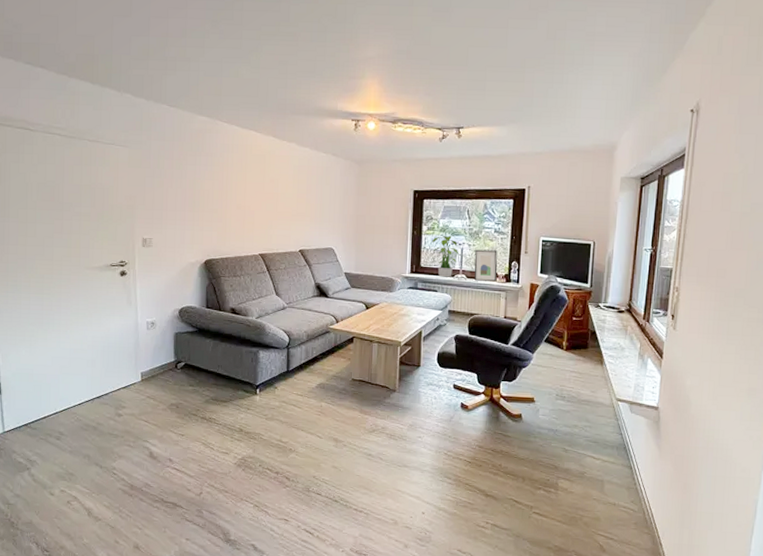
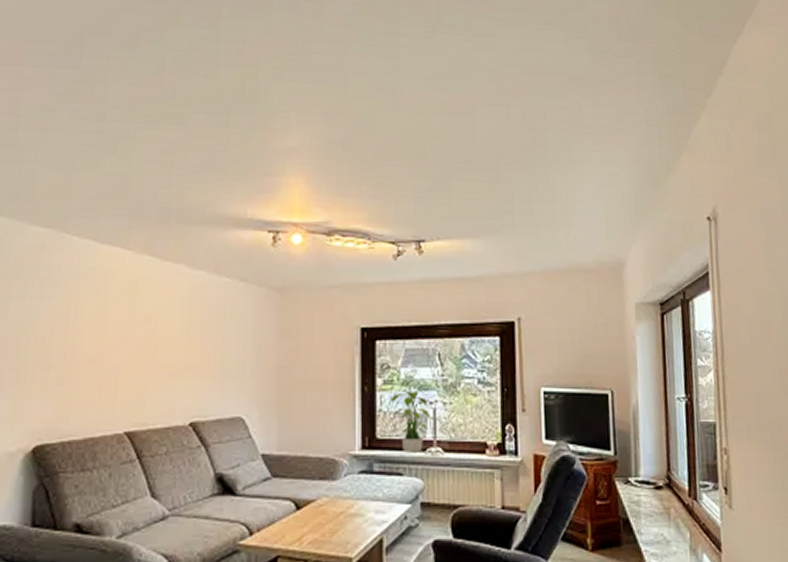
picture frame: present [474,249,498,282] -> none [453,409,487,456]

